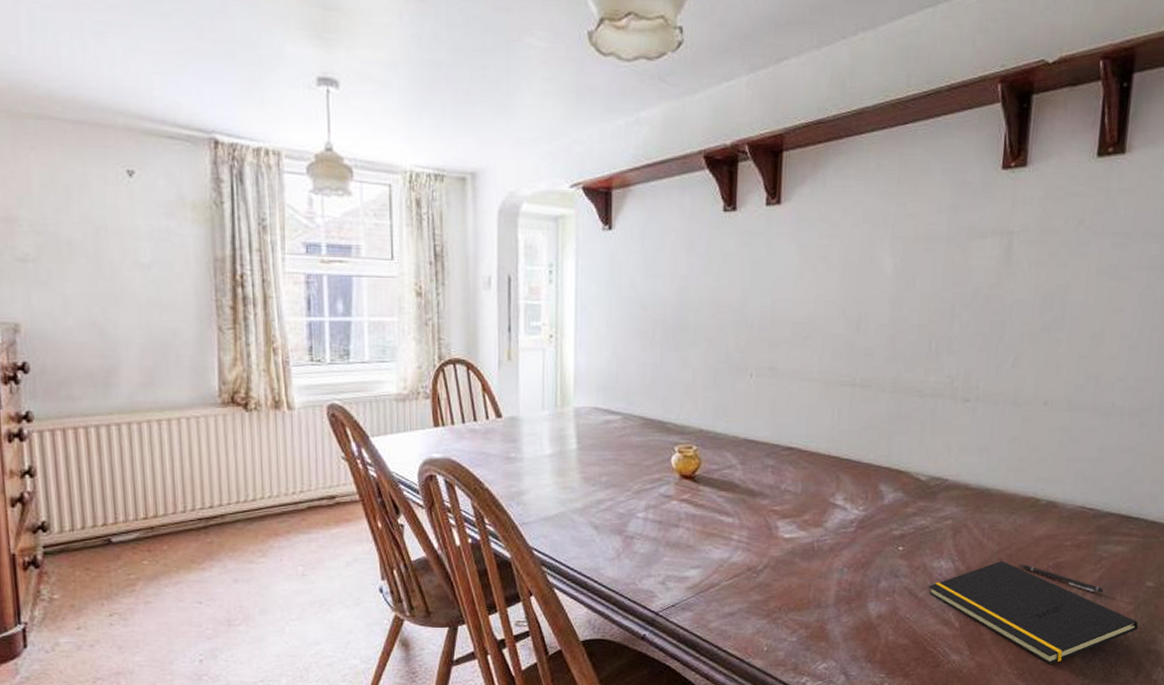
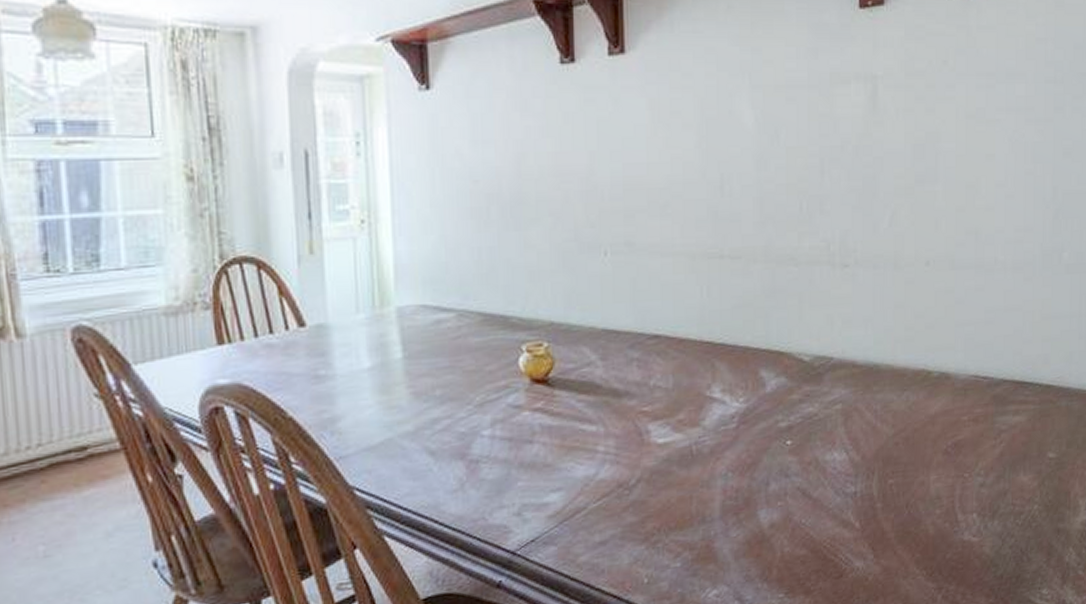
notepad: present [928,561,1139,664] -> none [822,445,1045,559]
pen: present [1019,564,1104,593] -> none [917,446,1006,471]

